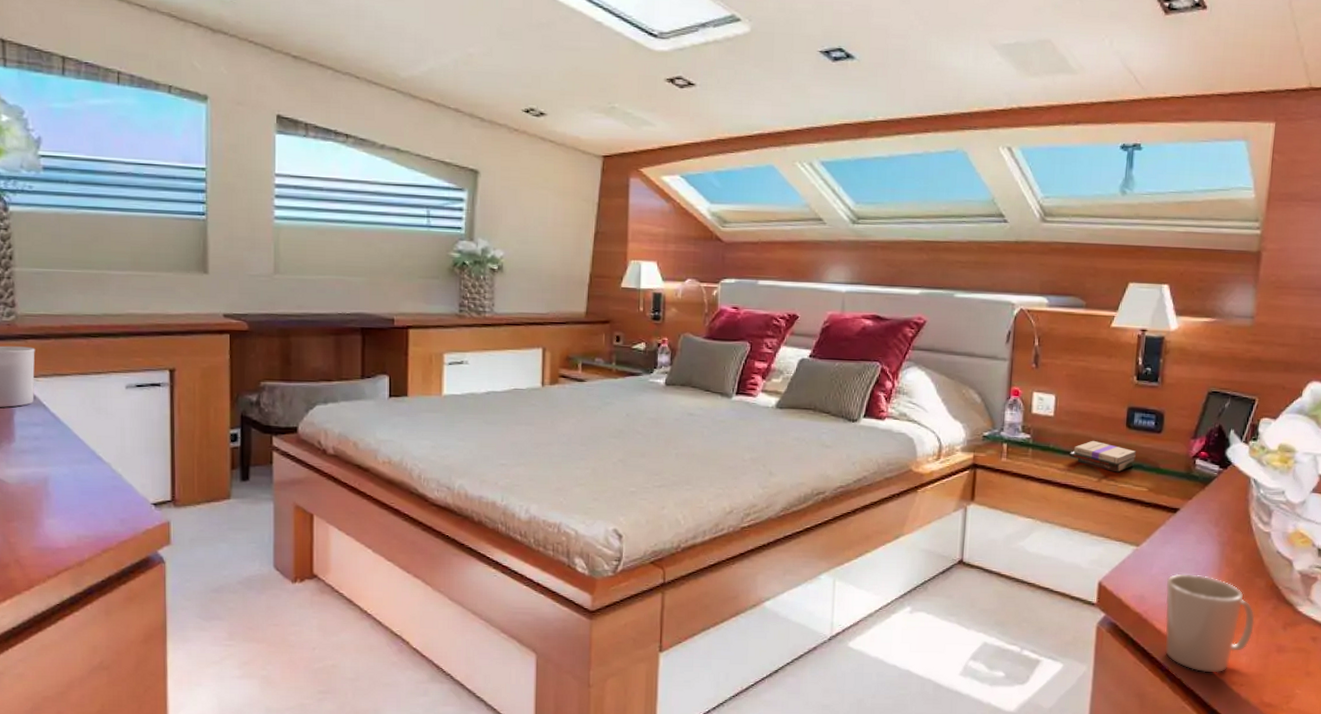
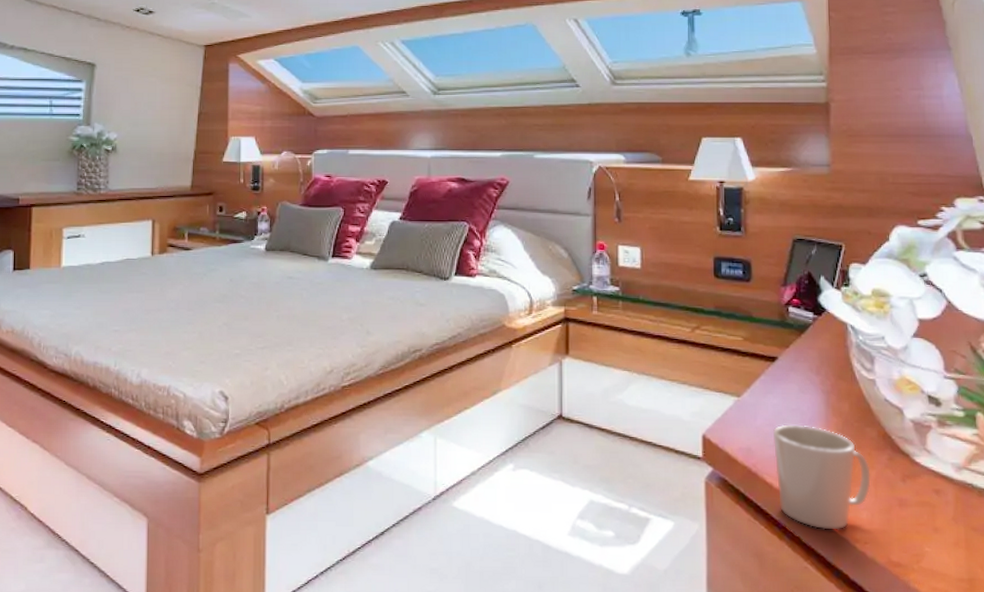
books: present [1069,440,1136,473] -> none [660,291,727,322]

